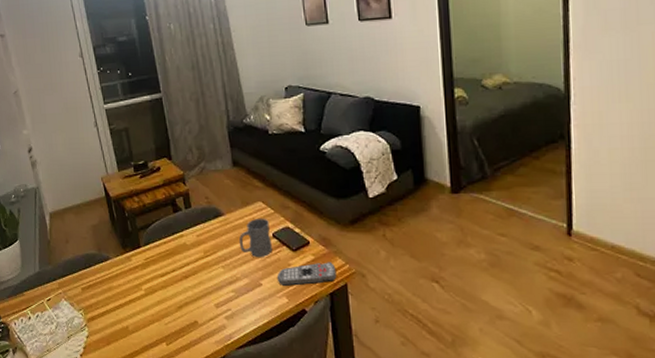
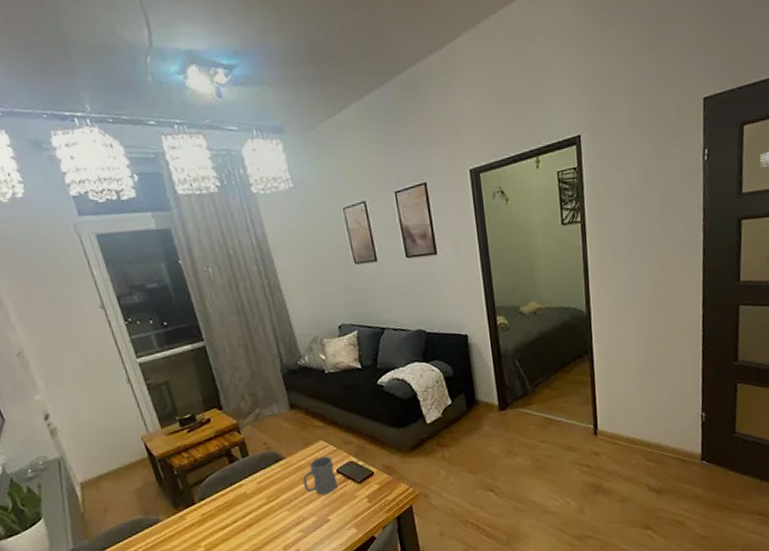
remote control: present [276,262,337,286] -> none [344,488,402,518]

